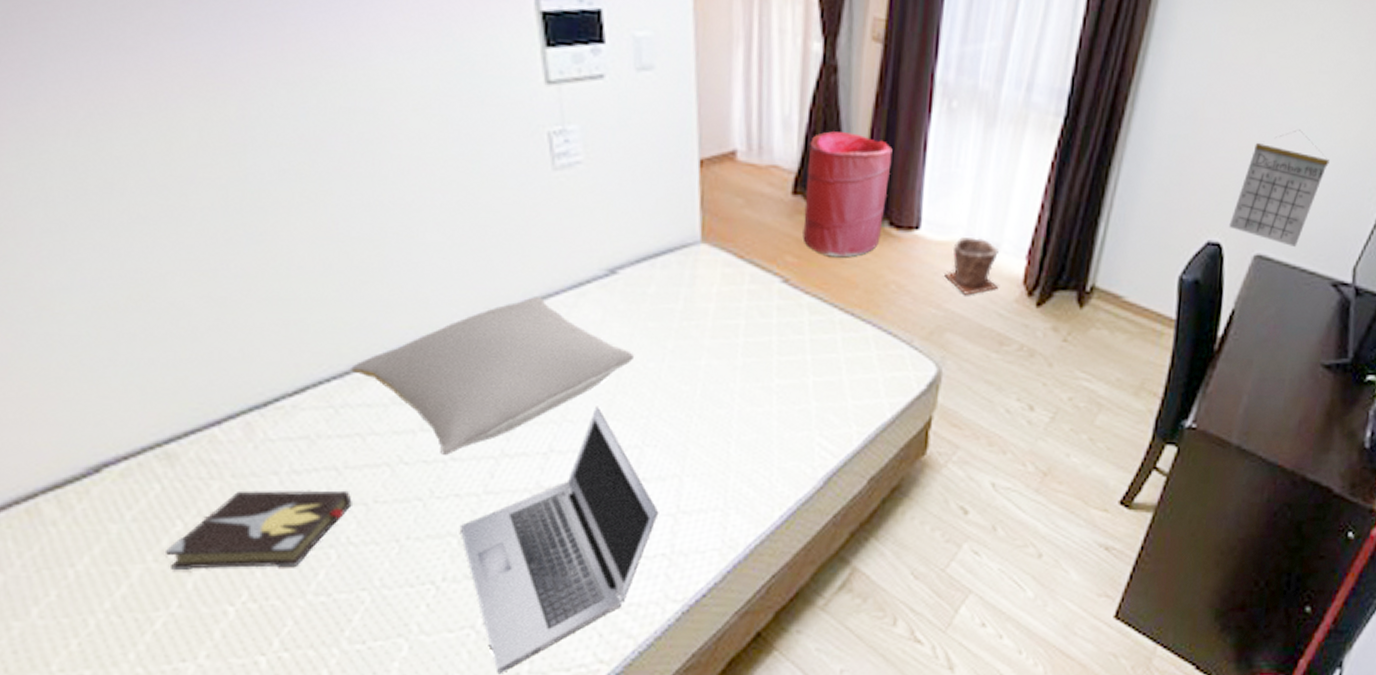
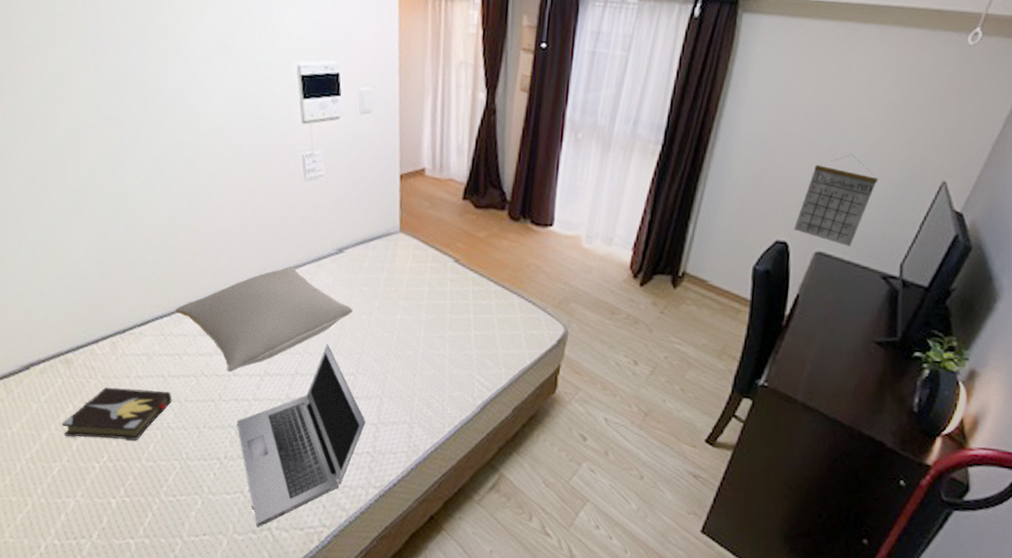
laundry hamper: present [803,131,893,257] -> none [469,155,534,245]
plant pot: present [945,237,999,295] -> none [571,233,611,275]

